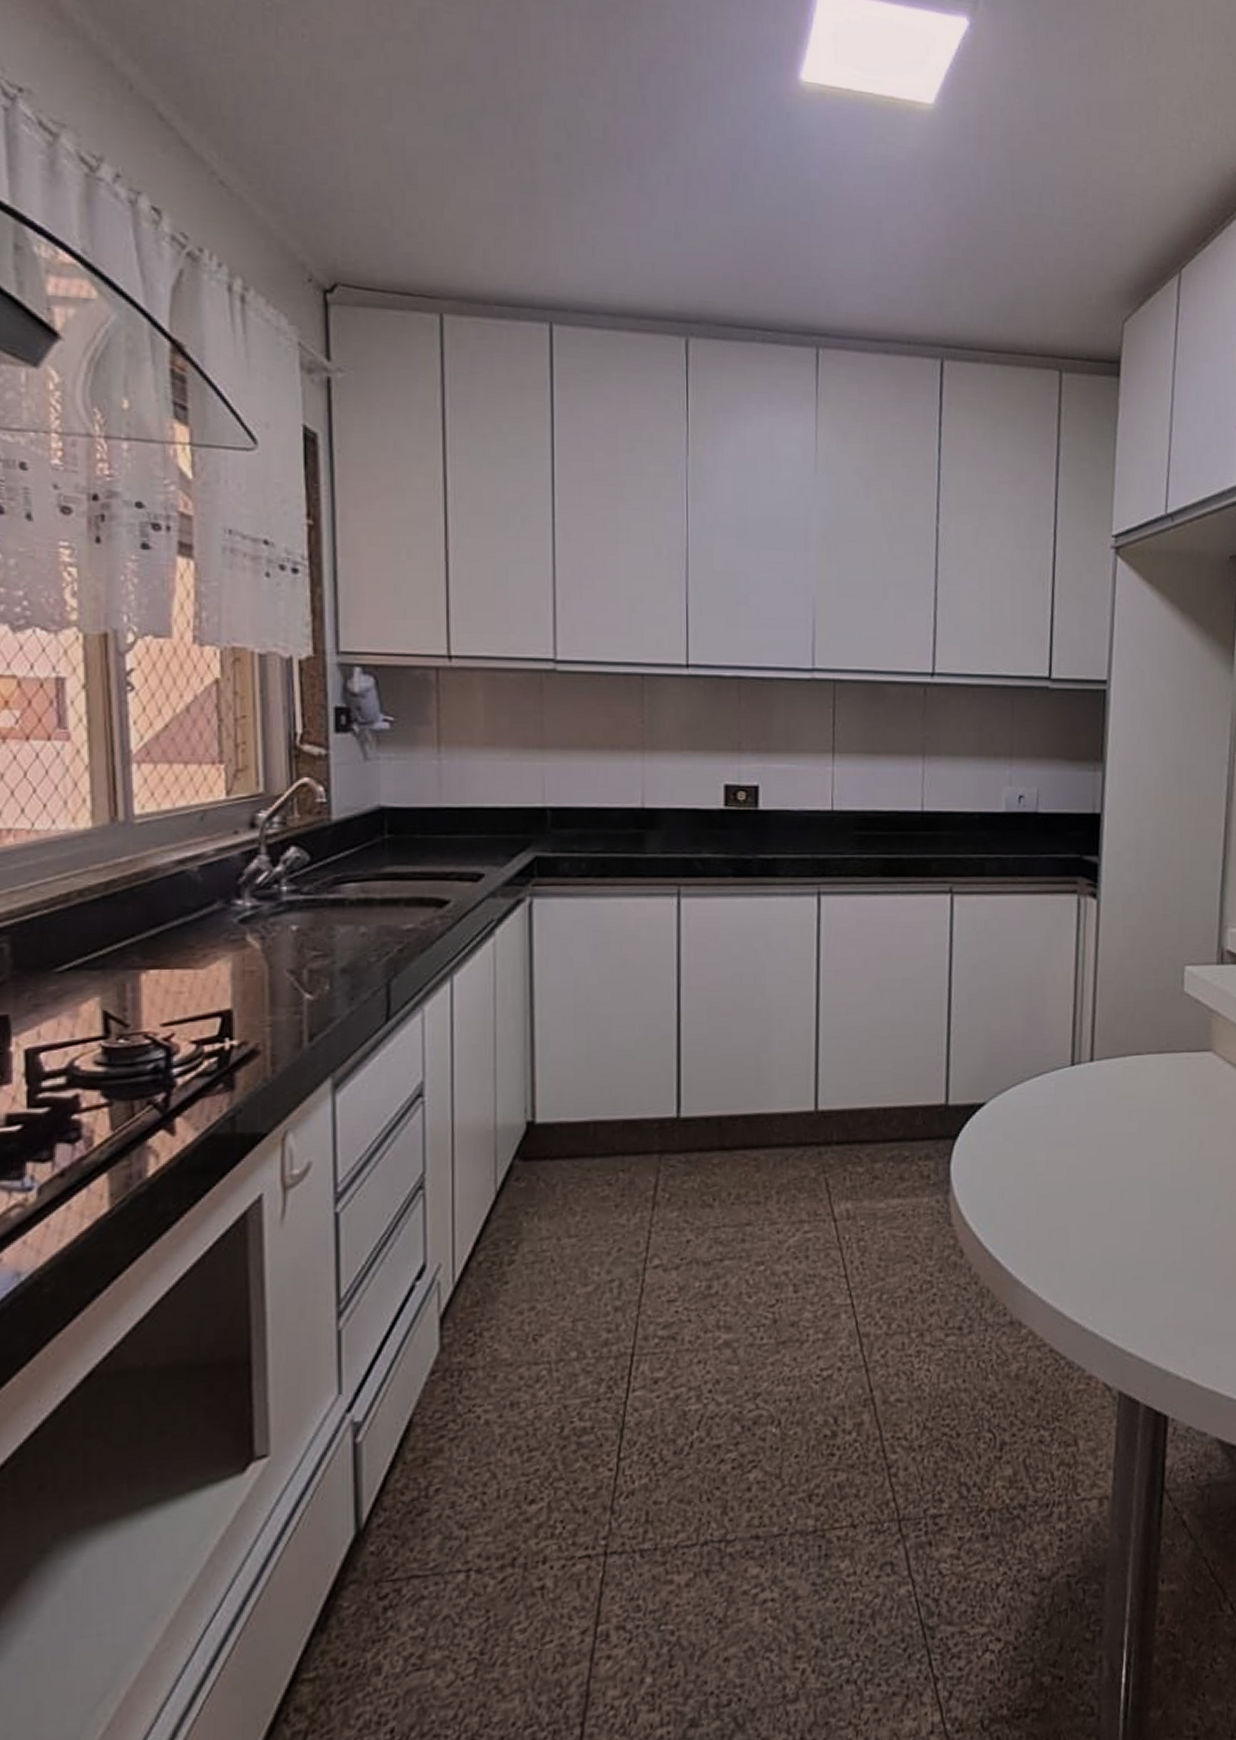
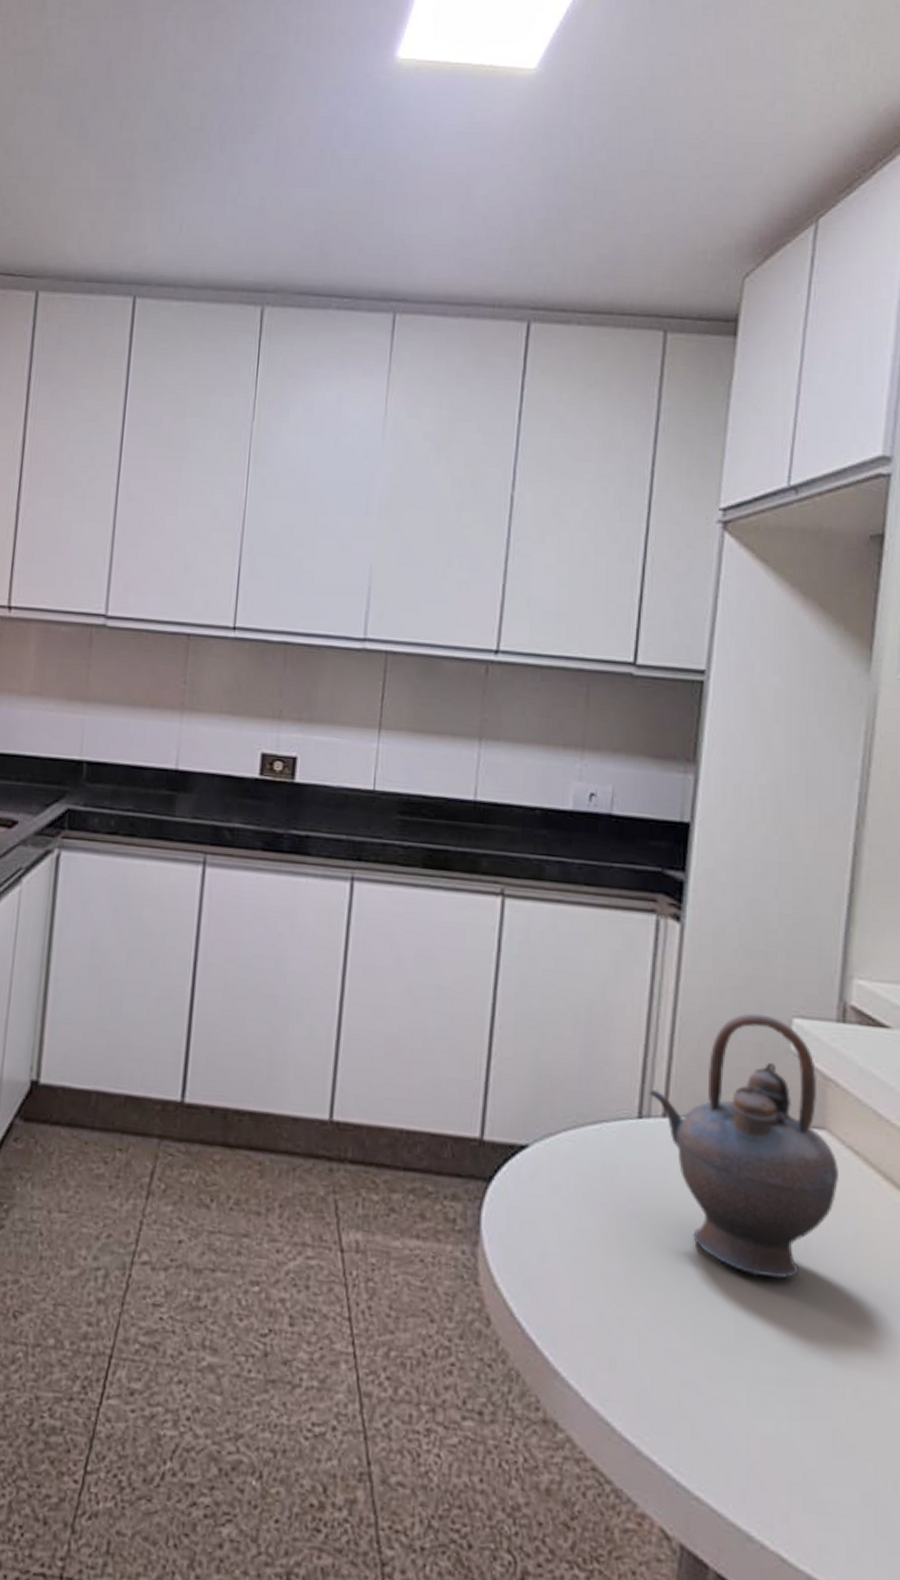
teapot: none [1078,966,1222,1175] -> present [648,1012,838,1279]

